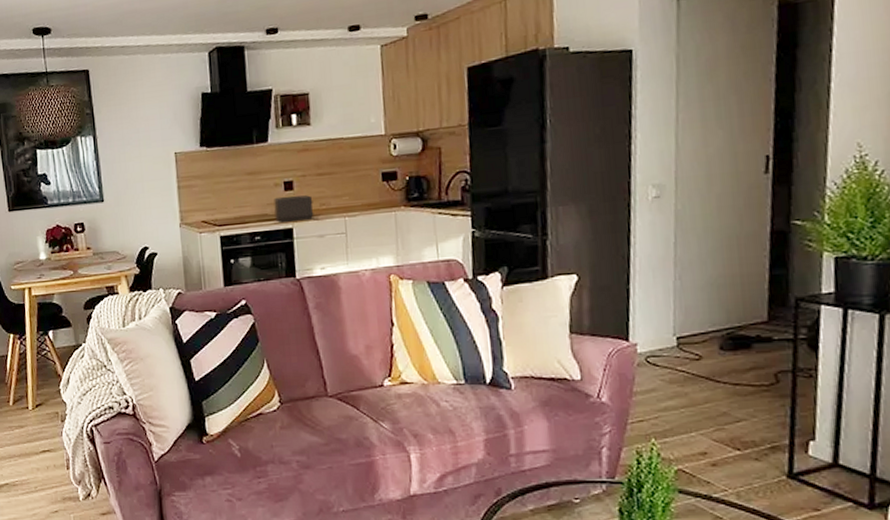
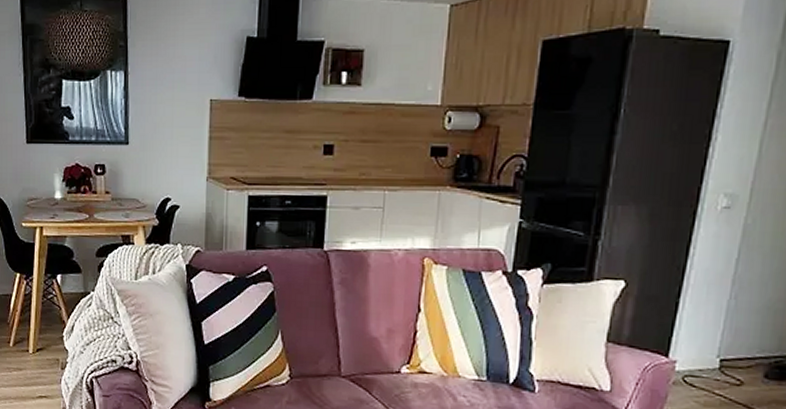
toaster: present [273,195,314,223] -> none [309,160,353,189]

